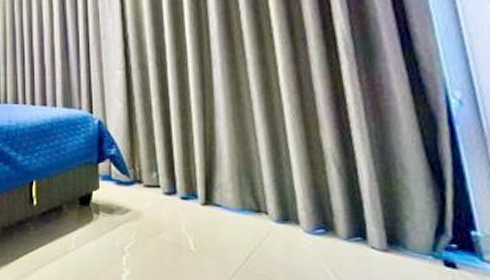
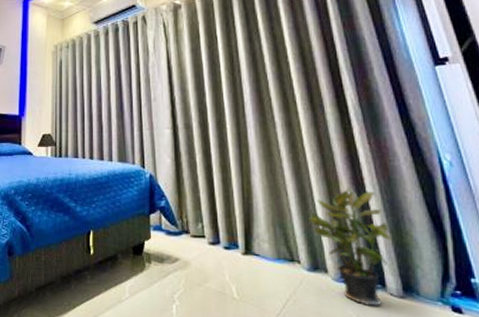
potted plant: none [279,130,378,260] -> present [307,186,391,307]

